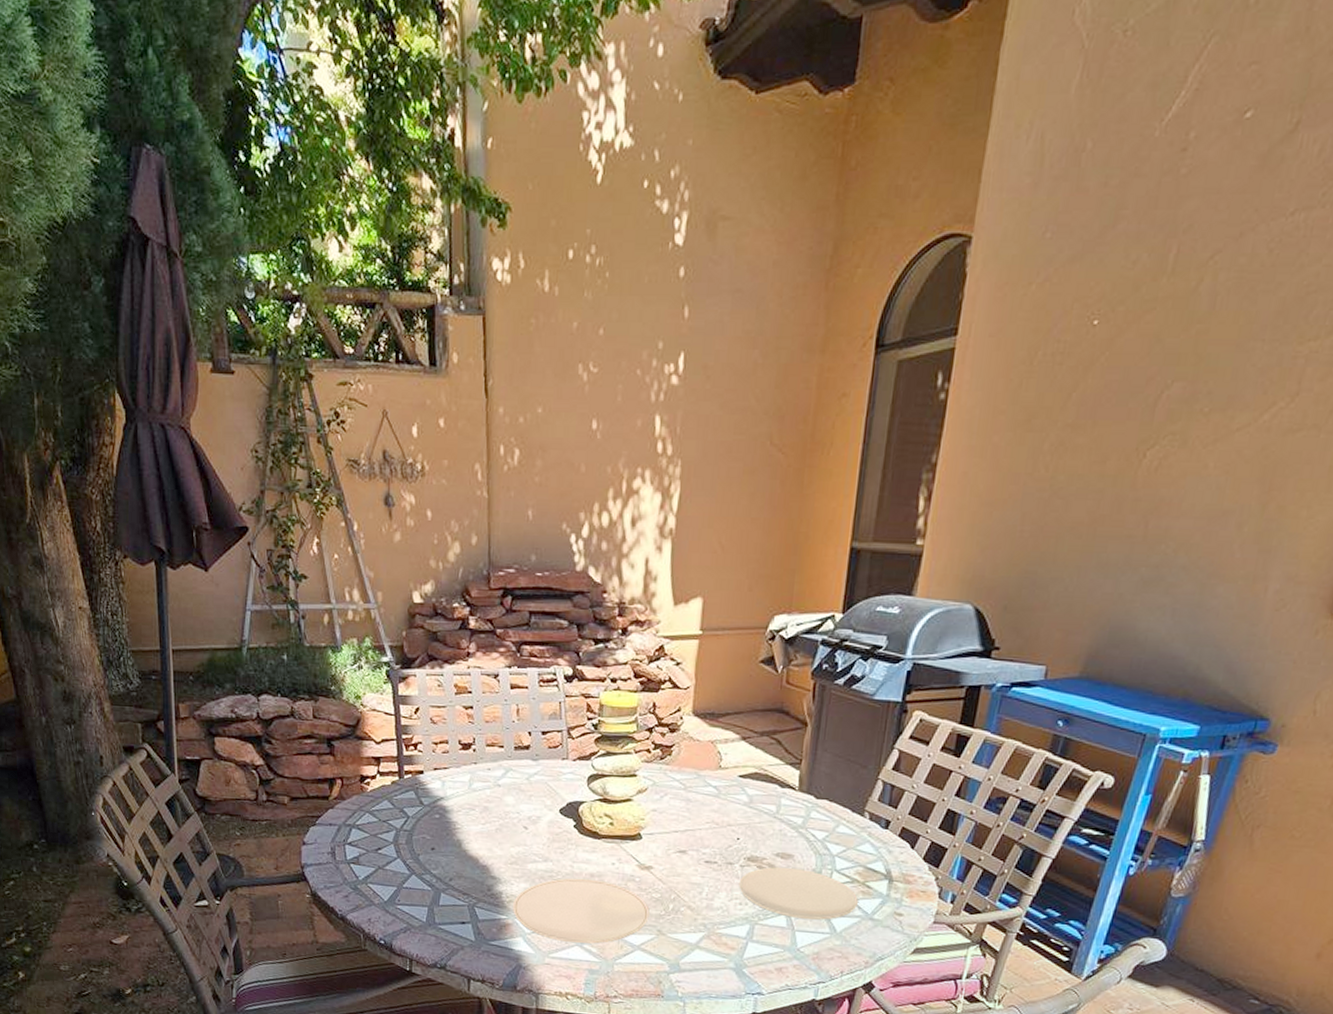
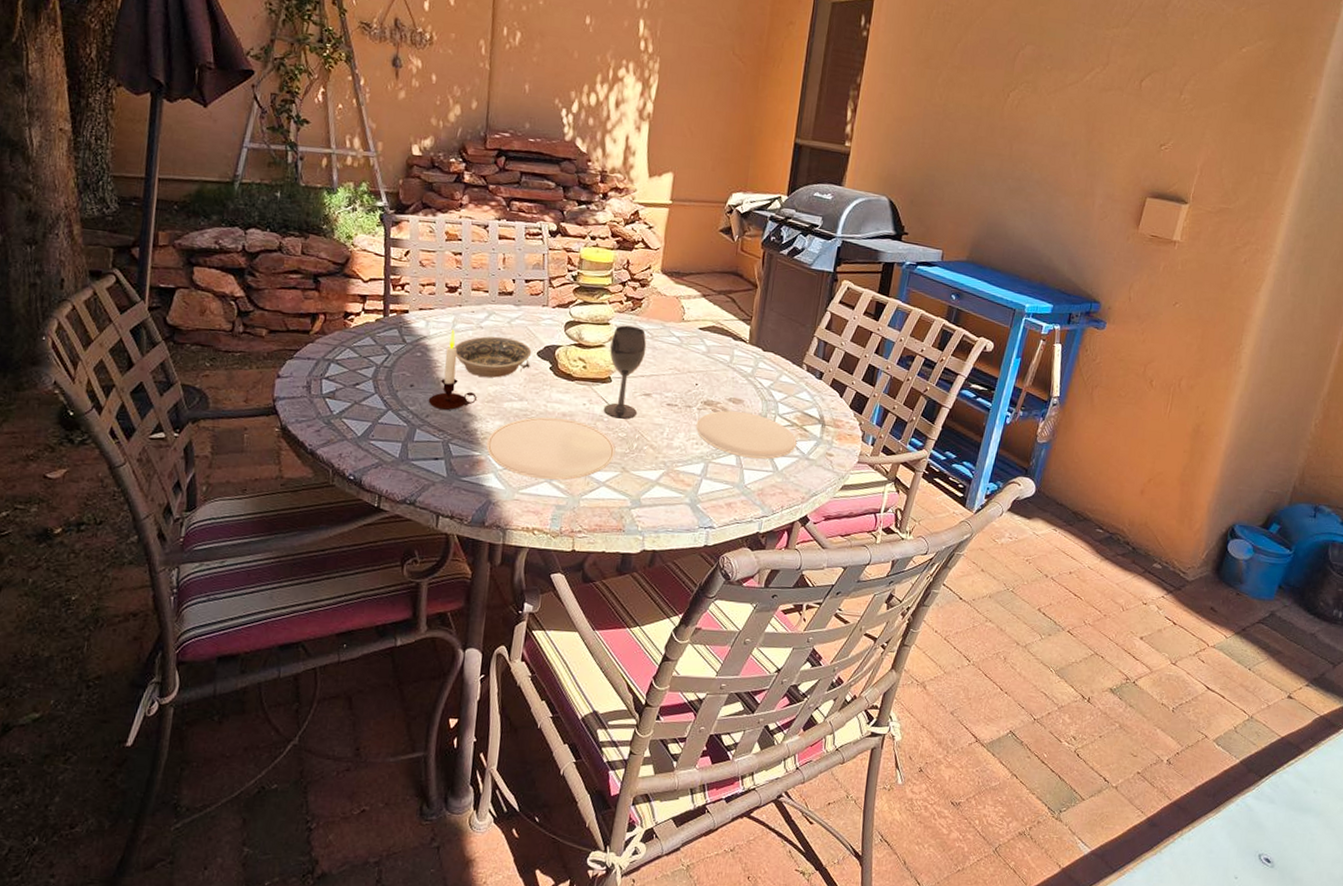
candle: none [450,788,499,873] -> present [428,329,477,410]
bowl: none [472,794,554,838] -> present [454,336,532,378]
wine glass: none [634,776,680,879] -> present [603,325,647,419]

